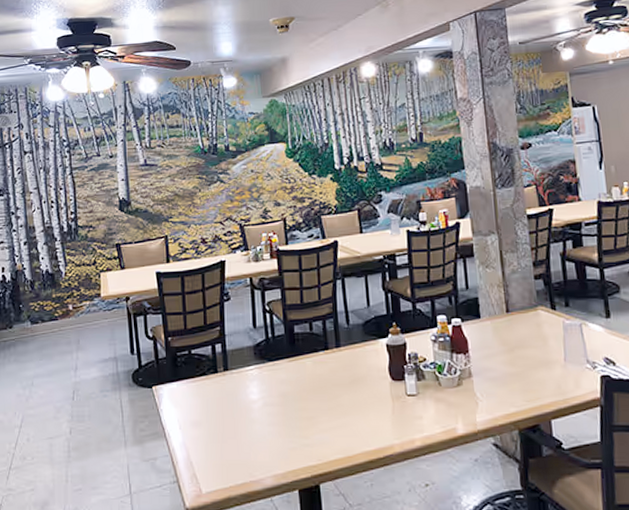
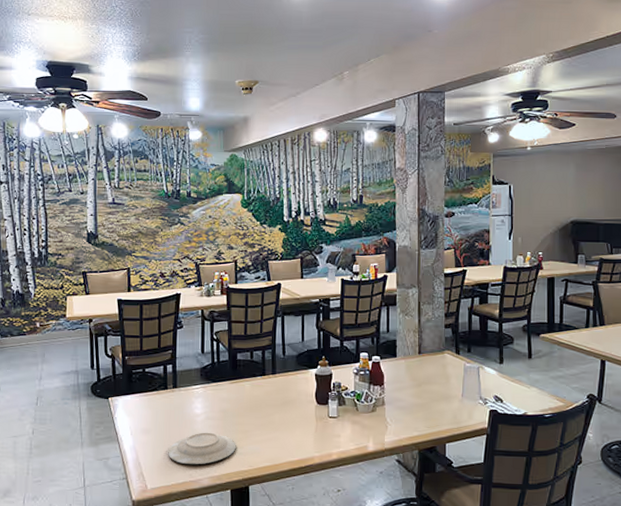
plate: none [223,421,301,462] -> present [168,432,236,465]

